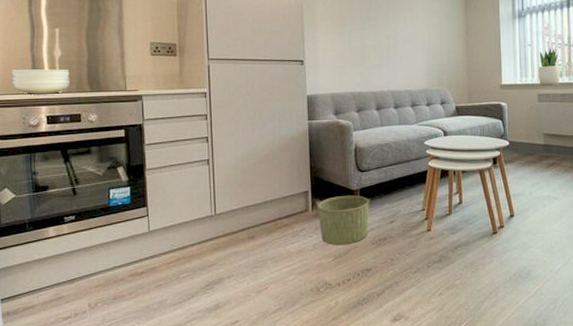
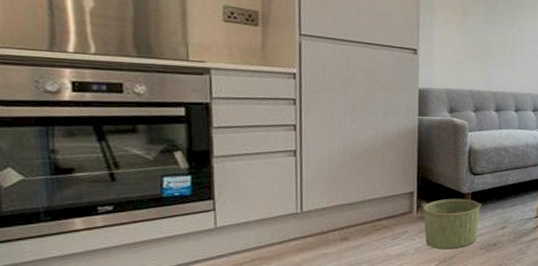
bowl: present [11,69,71,94] -> none [15,16,108,55]

